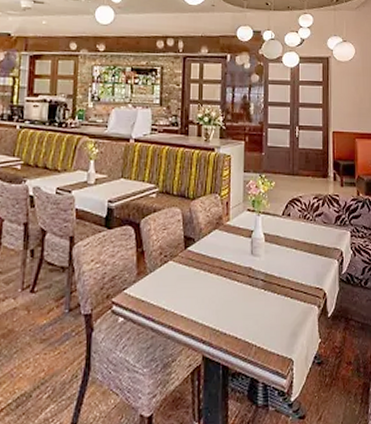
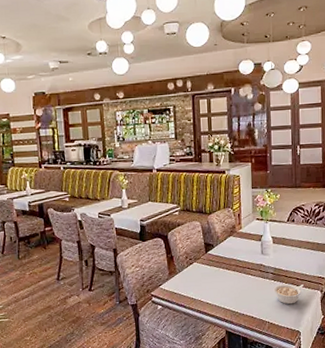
legume: none [263,295,299,323] -> present [273,284,304,305]

